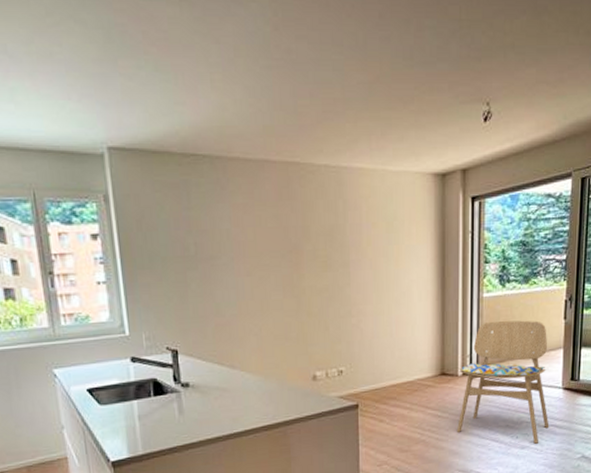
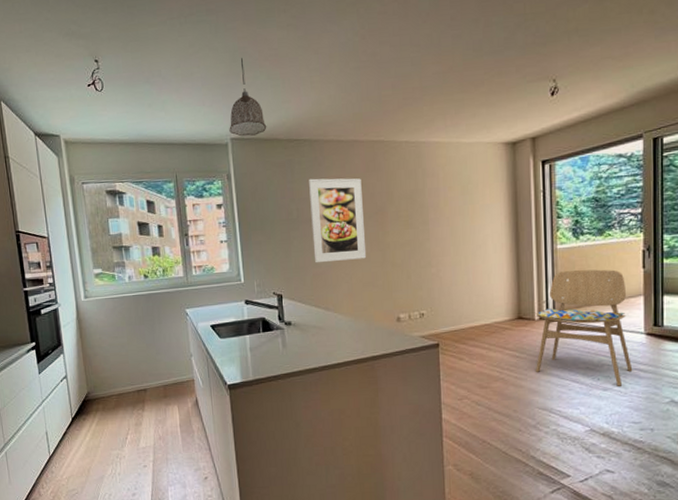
pendant lamp: none [105,39,155,146] -> present [229,58,267,137]
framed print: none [209,205,279,312] -> present [309,178,367,263]

